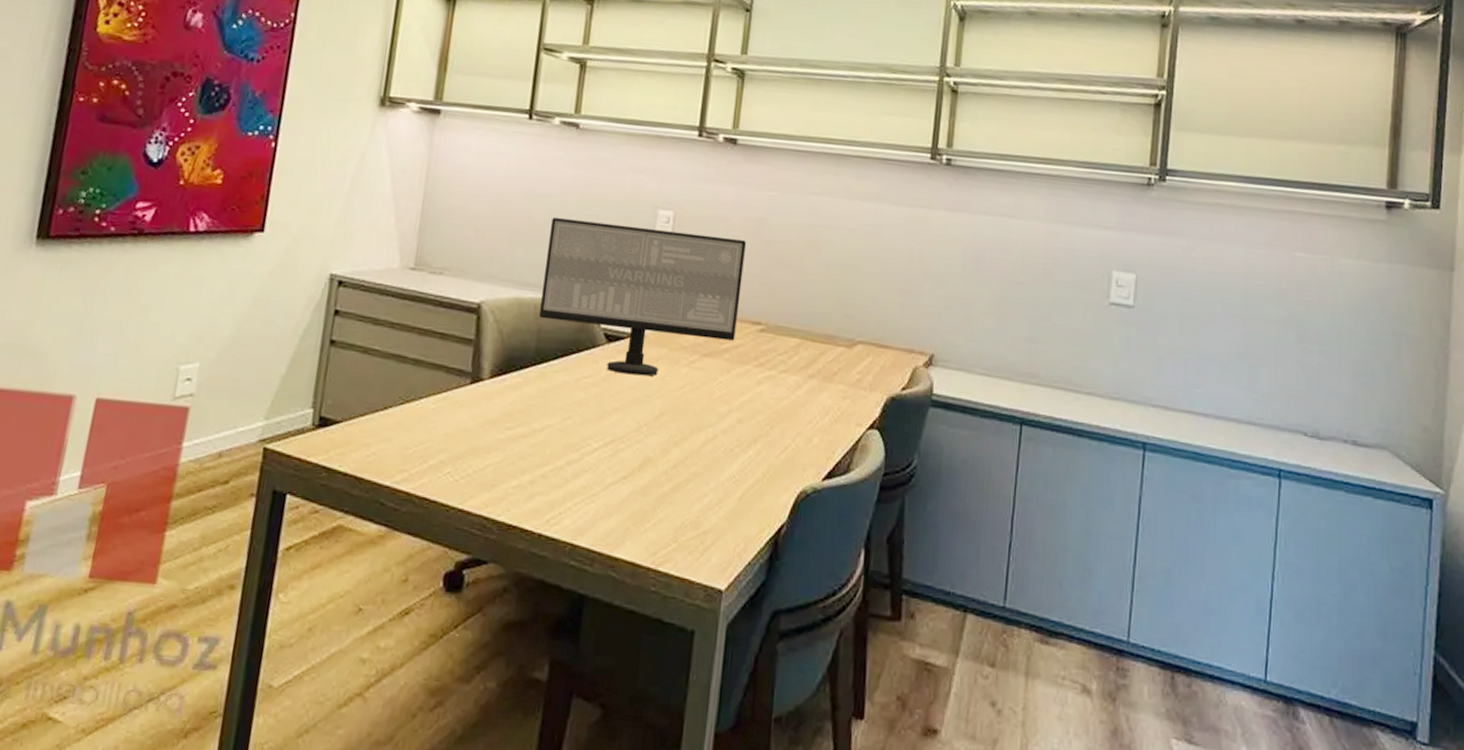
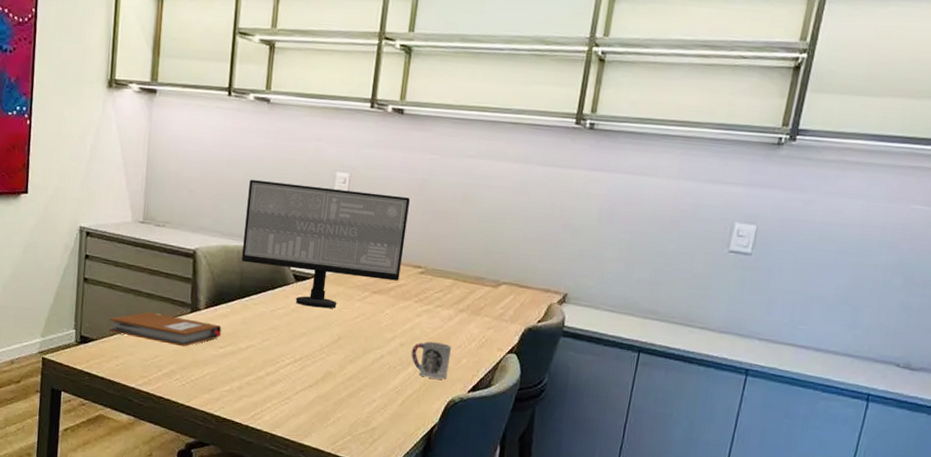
notebook: none [359,383,511,429] -> present [109,312,222,347]
cup: none [751,416,801,465] -> present [411,341,452,380]

